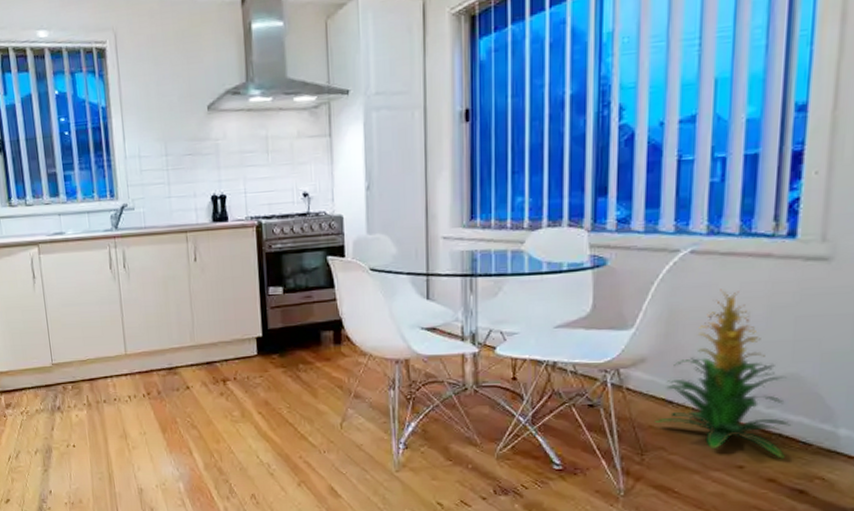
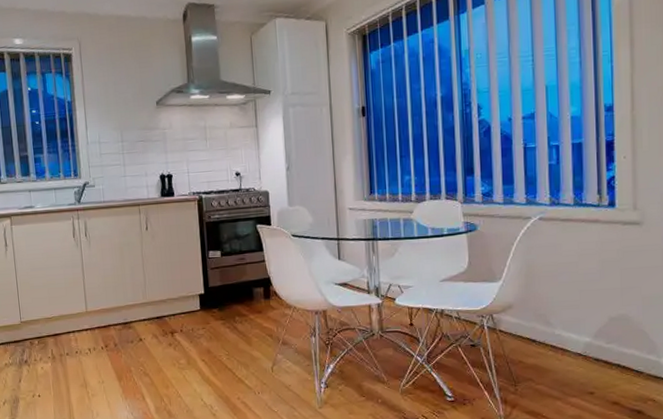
indoor plant: present [655,289,792,459] -> none [523,248,627,385]

